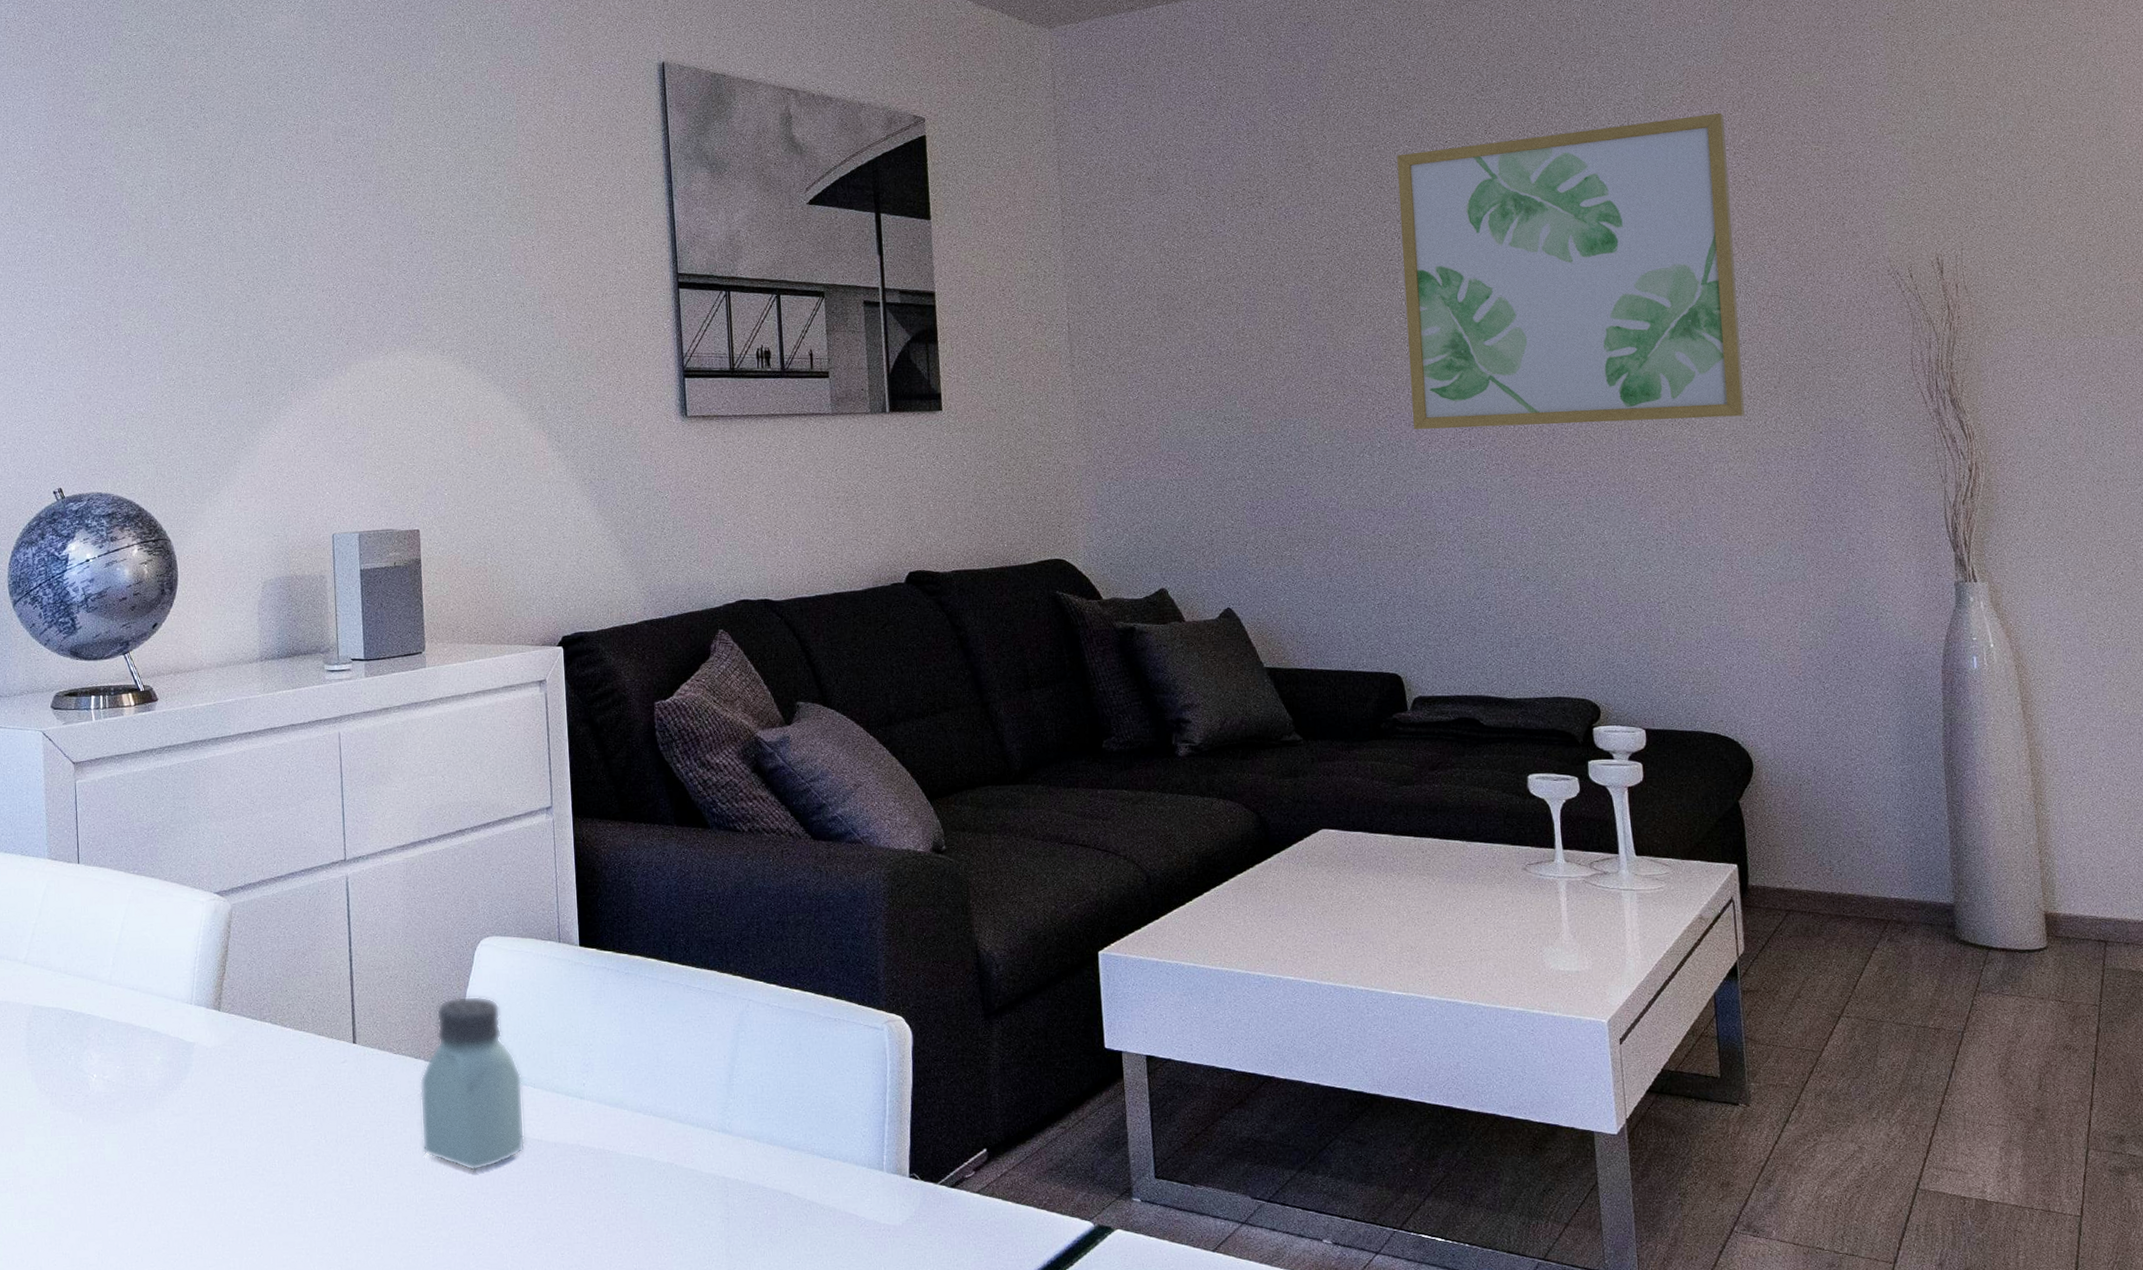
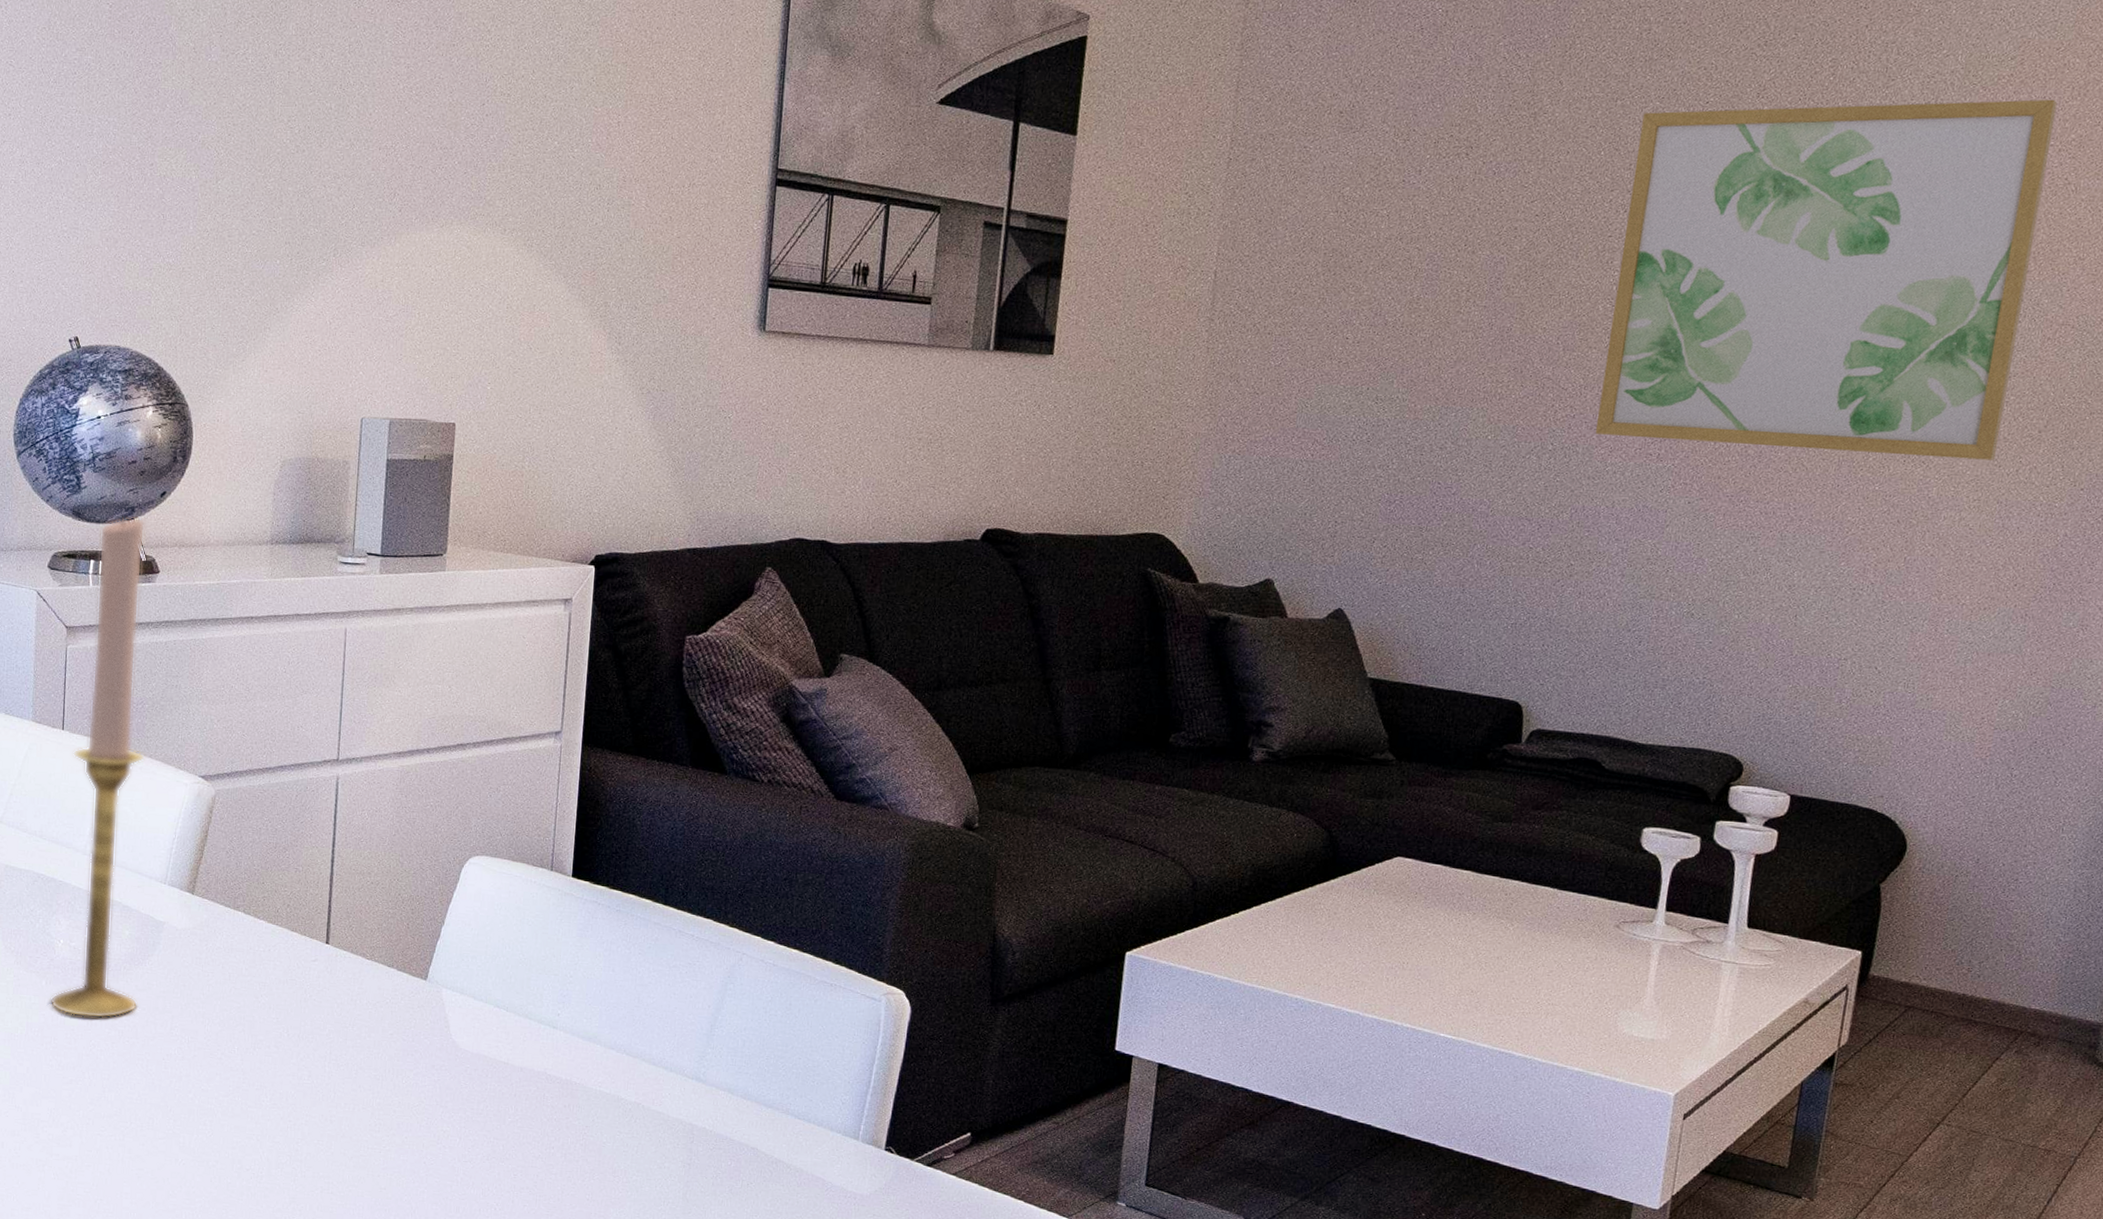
candlestick: none [88,649,176,1151] -> present [50,514,145,1019]
saltshaker: present [419,996,525,1172] -> none [385,911,496,1085]

